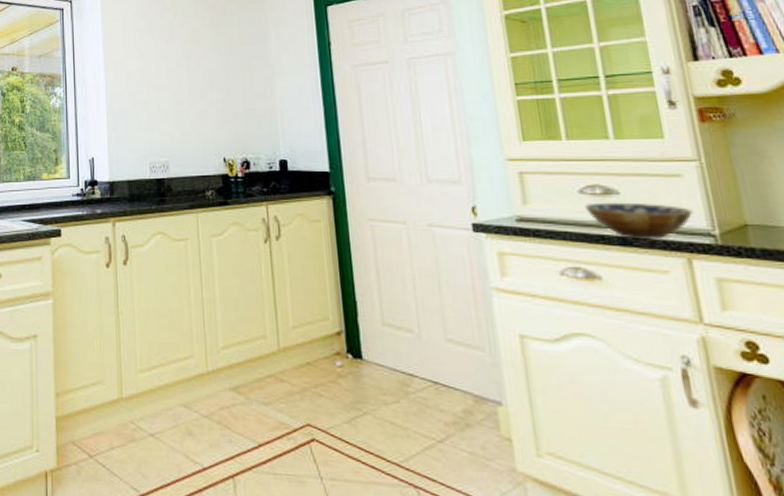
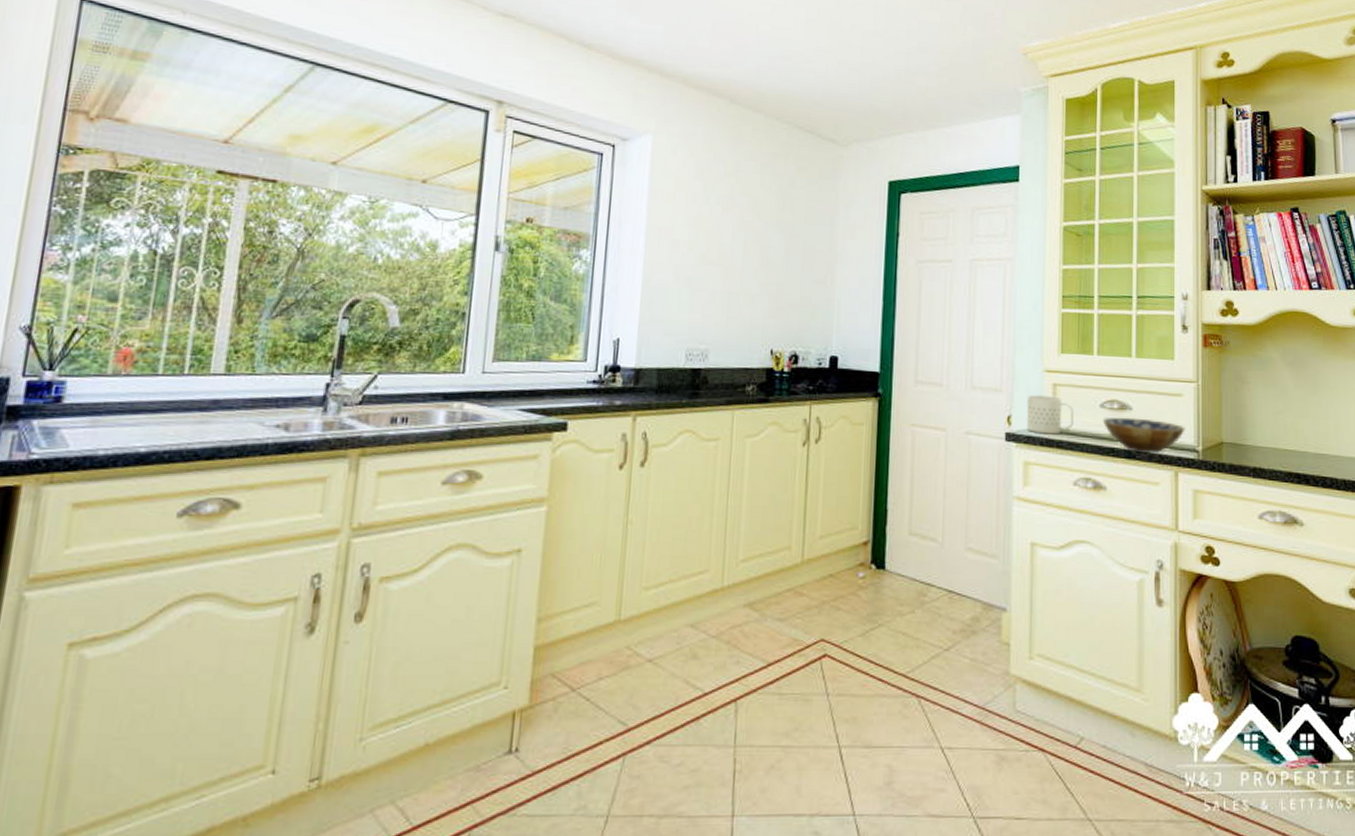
mug: none [490,184,551,224] -> present [1026,395,1075,435]

